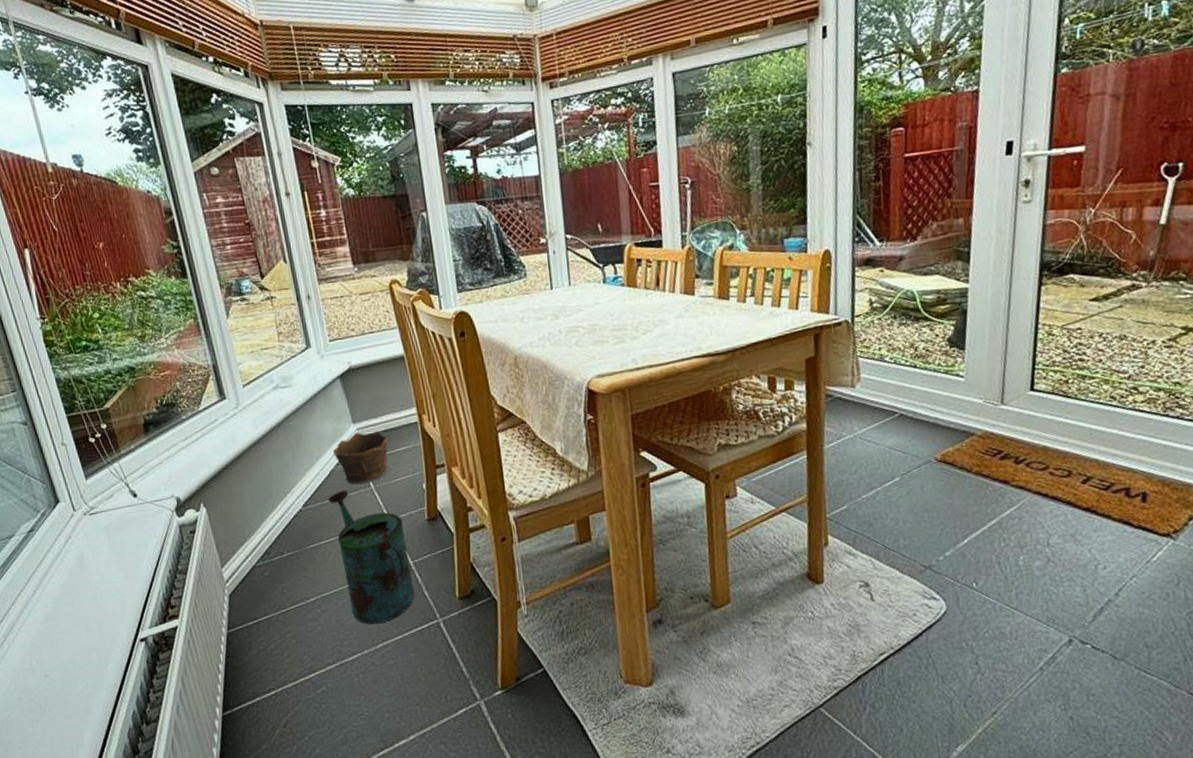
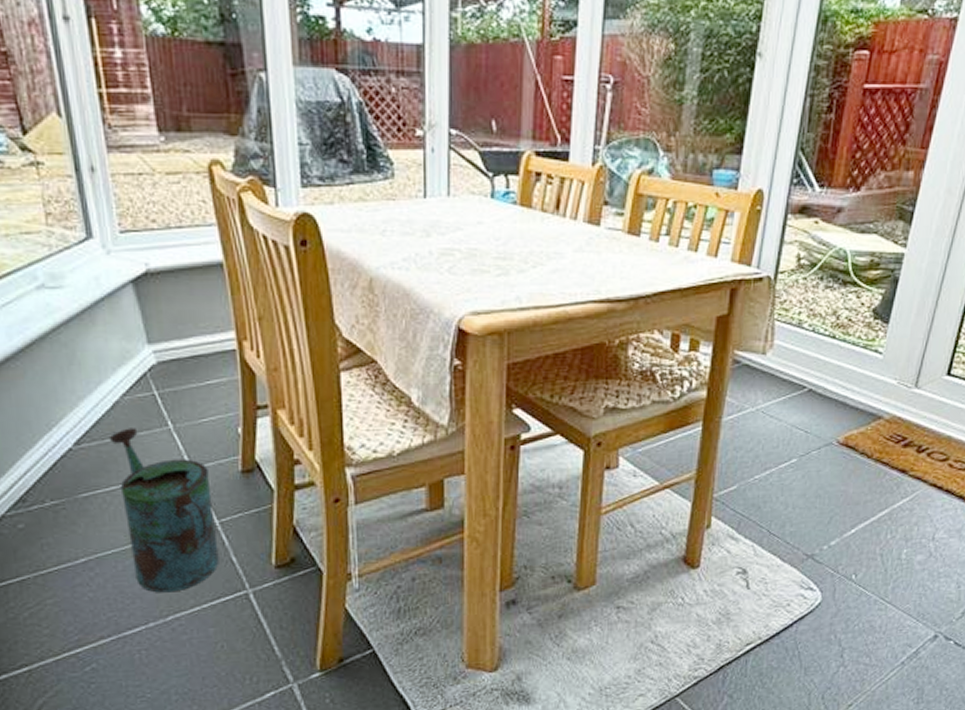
clay pot: present [332,431,389,484] -> none [118,356,195,421]

